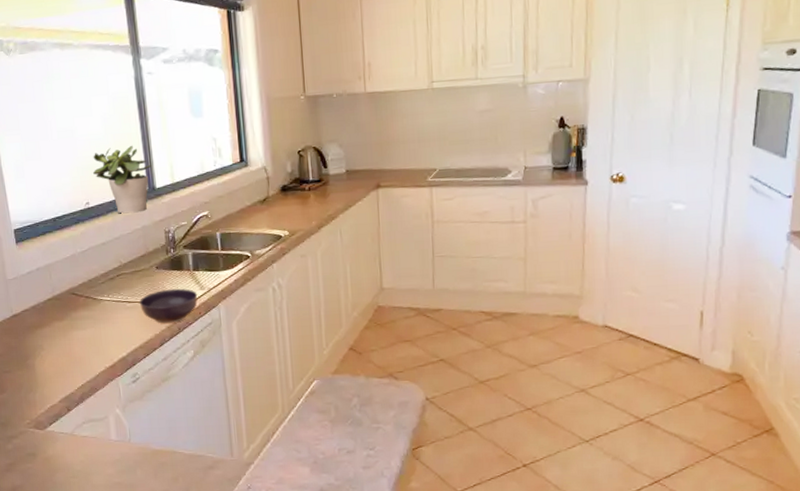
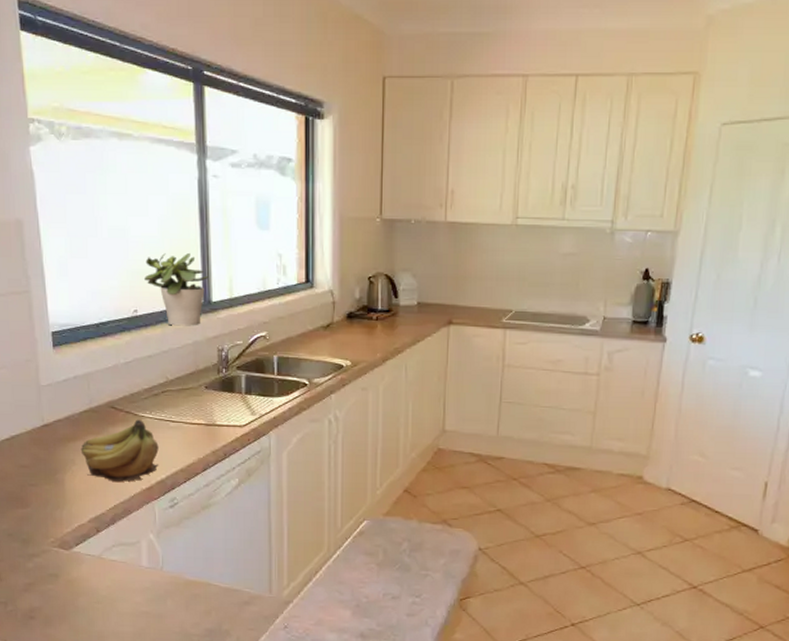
fruit: none [47,303,120,363] -> present [80,419,159,483]
bowl: present [139,288,198,324] -> none [183,411,248,448]

